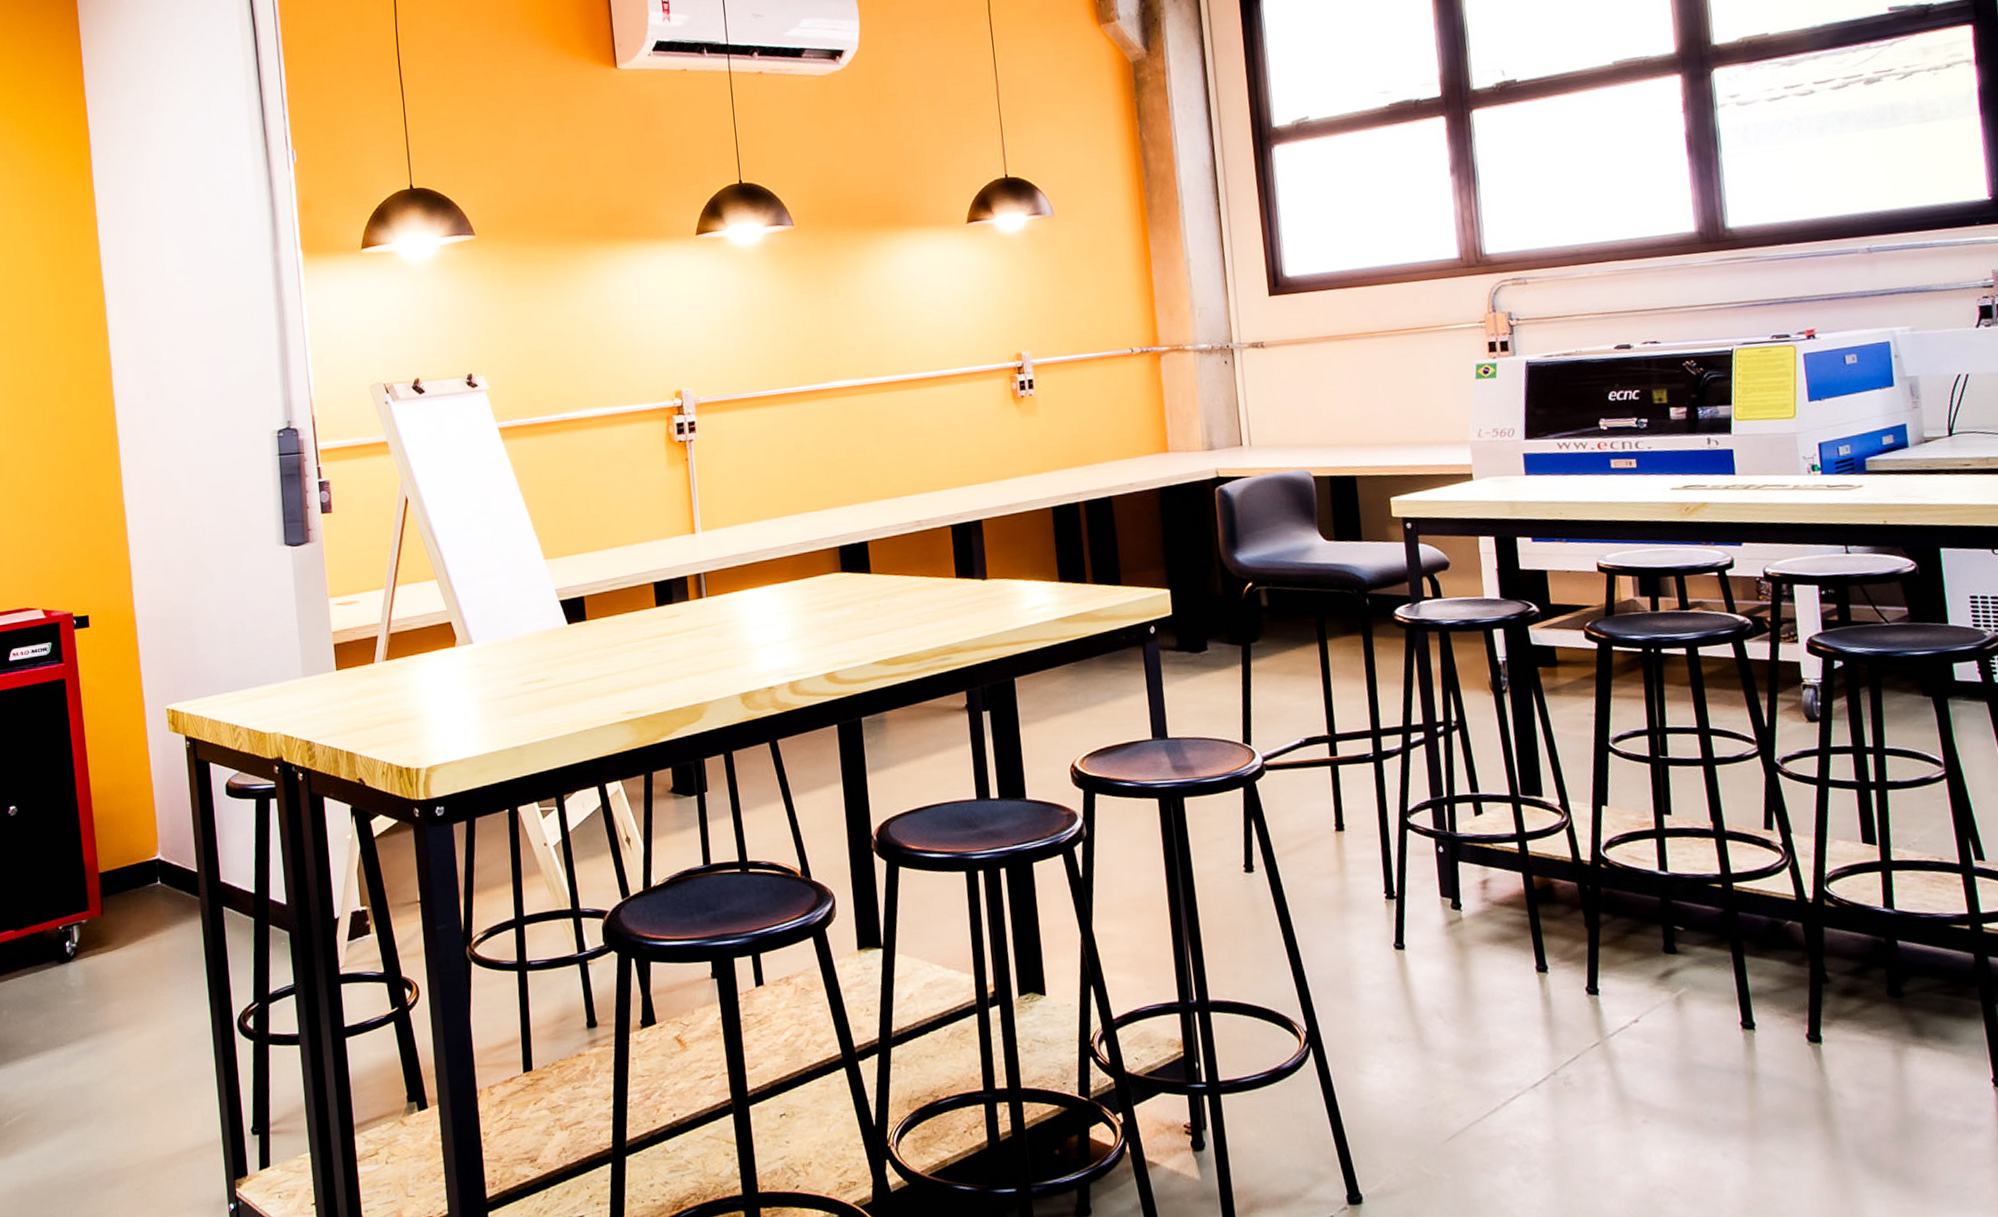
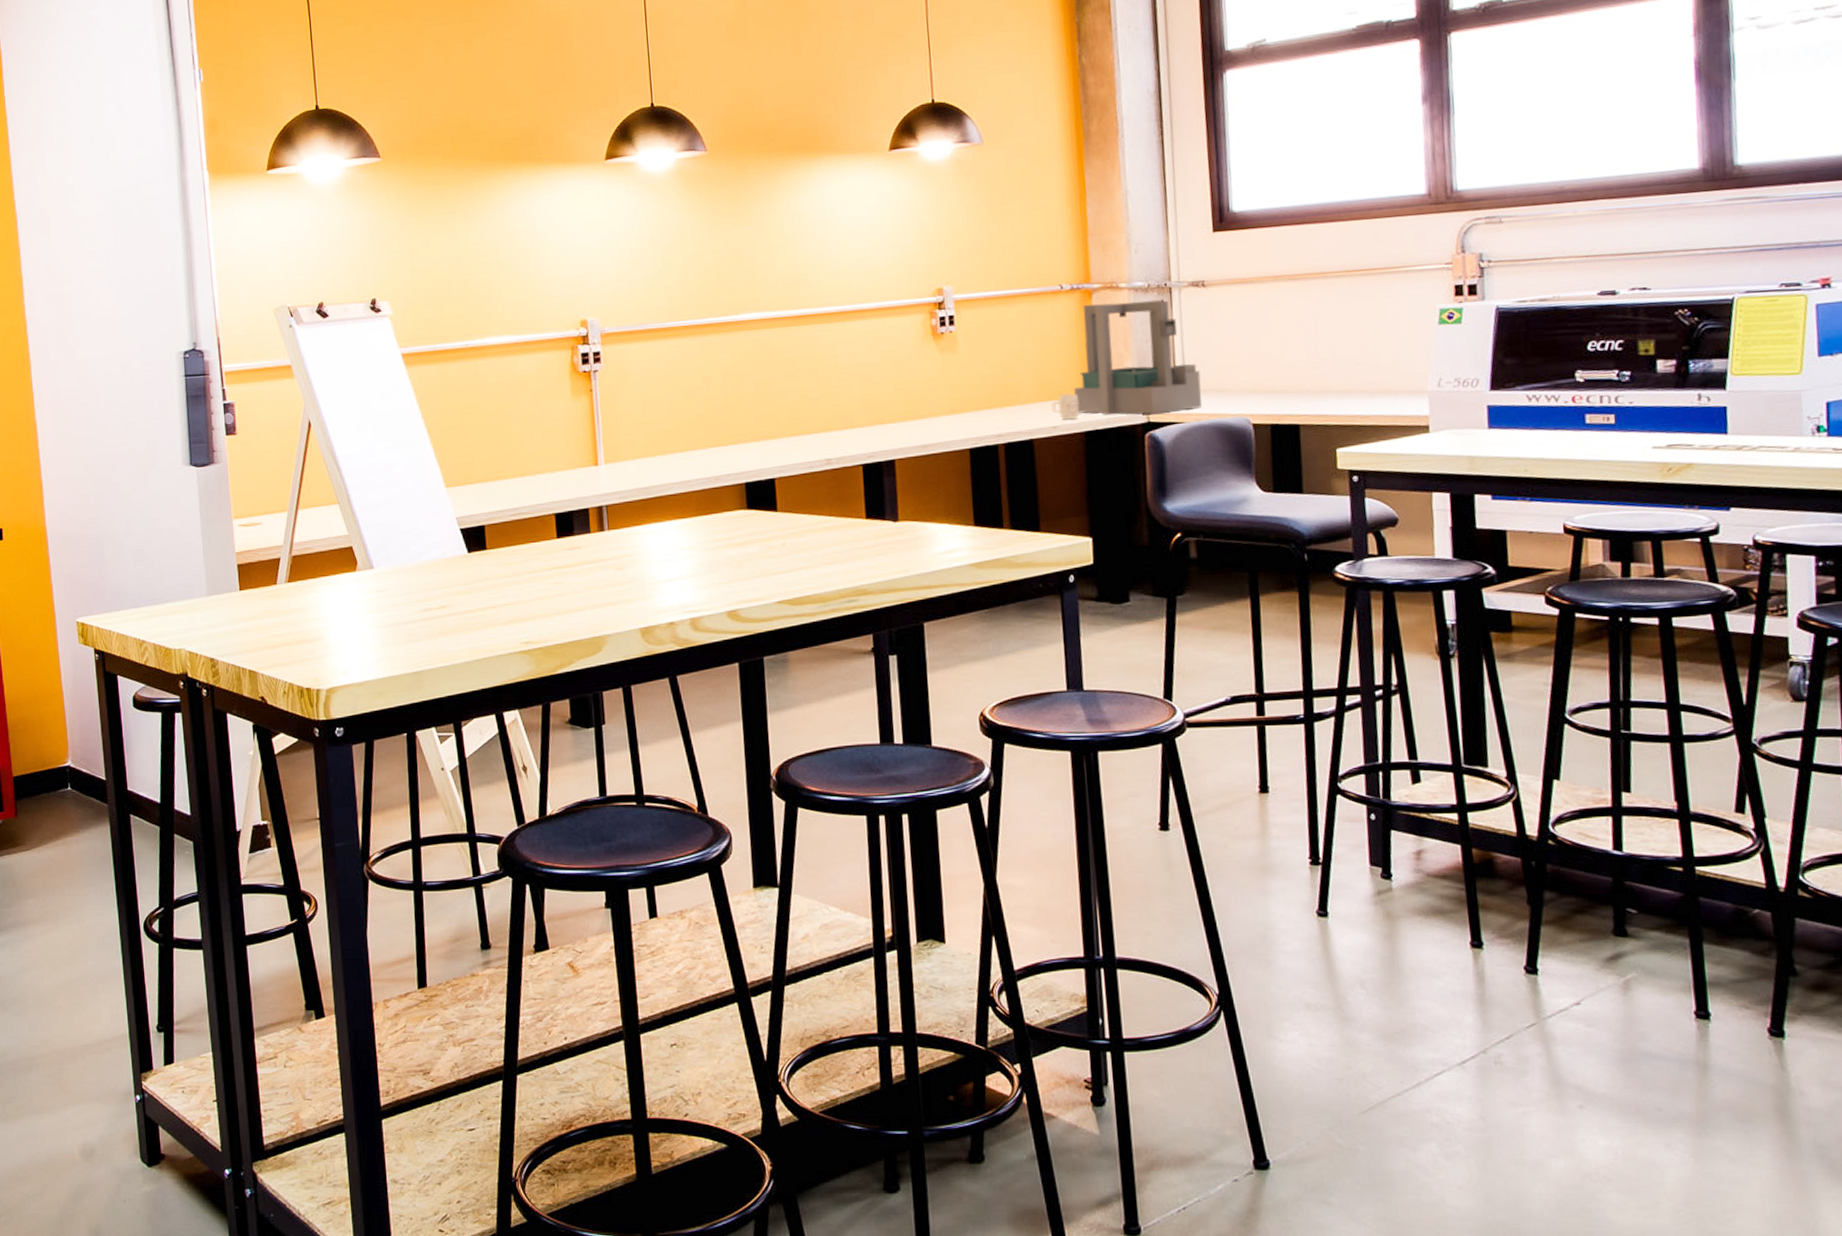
mug: none [1127,451,1154,477] -> present [1051,394,1080,420]
3d printer: none [1147,360,1266,471] -> present [1074,299,1202,415]

